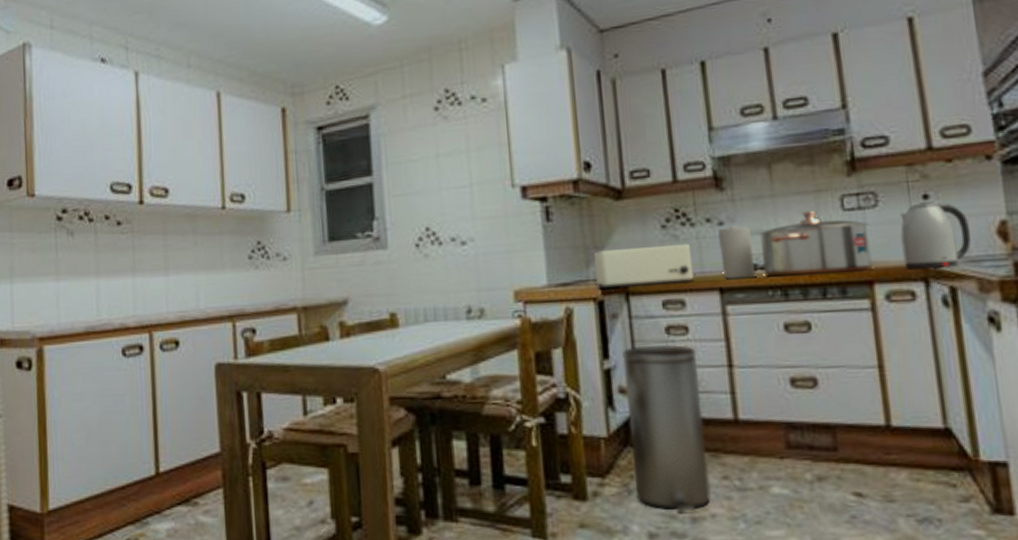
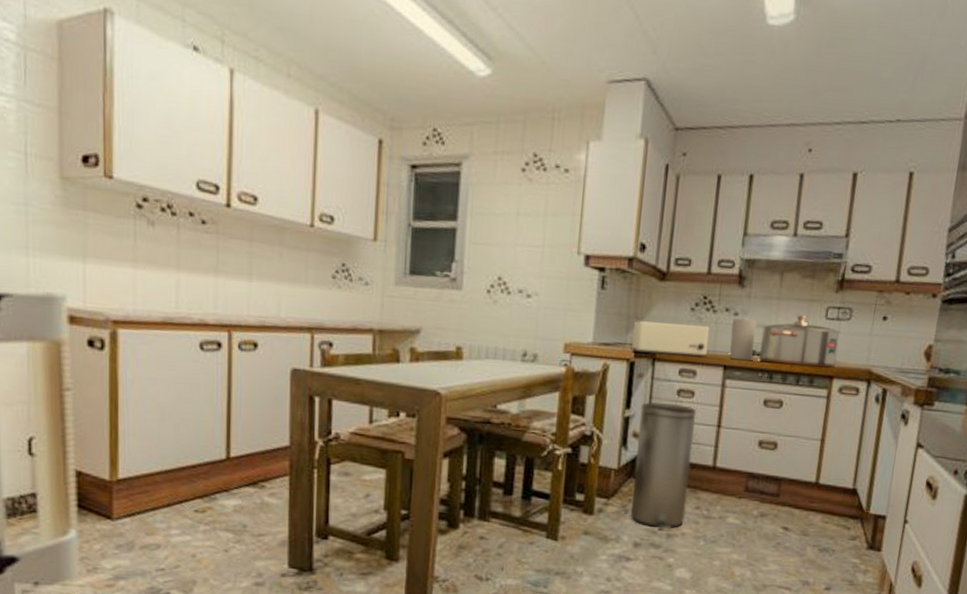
kettle: present [900,202,971,270] -> none [857,322,908,375]

